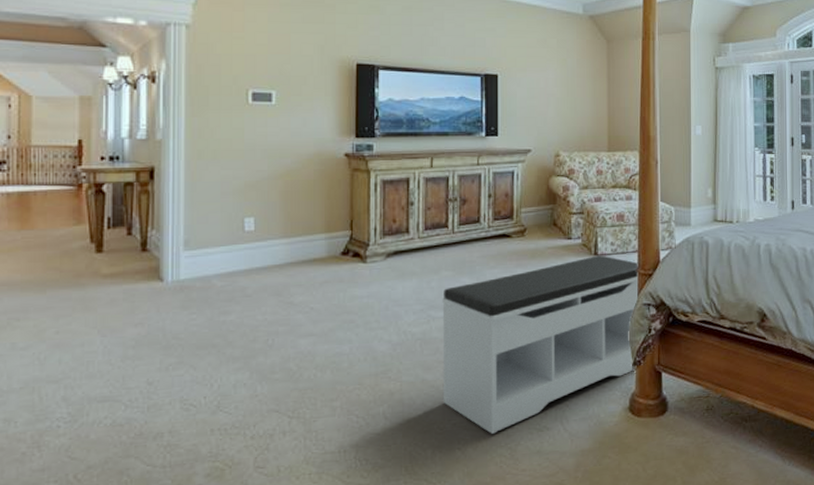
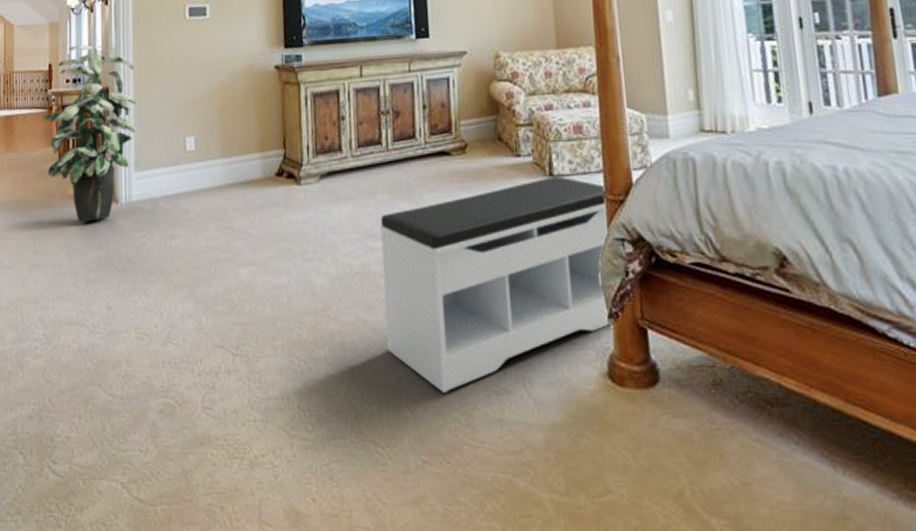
indoor plant: none [66,121,188,301] -> present [40,44,136,222]

